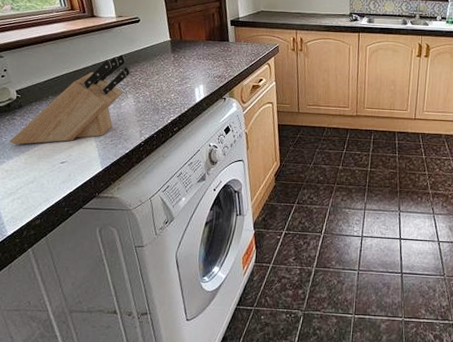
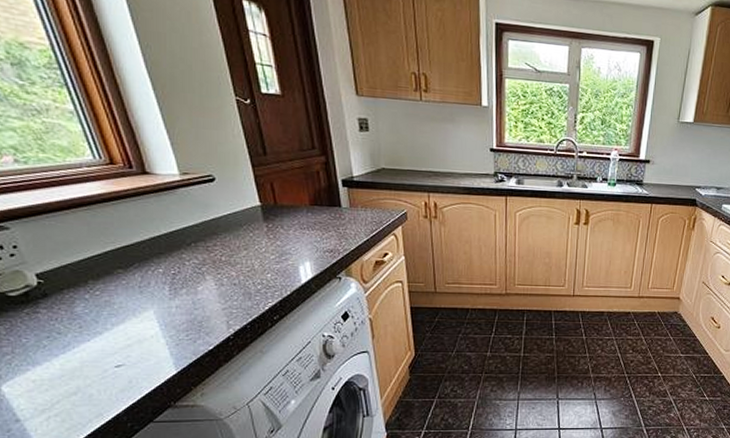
knife block: present [9,54,131,145] -> none [32,223,208,347]

